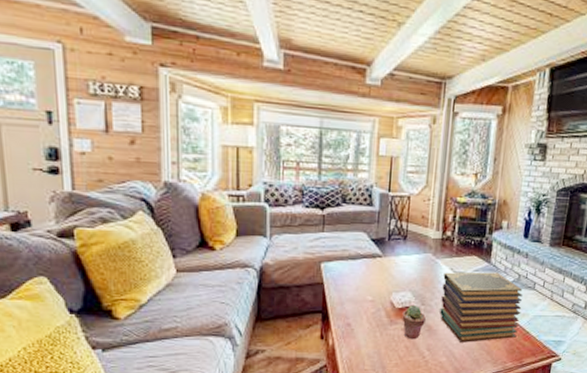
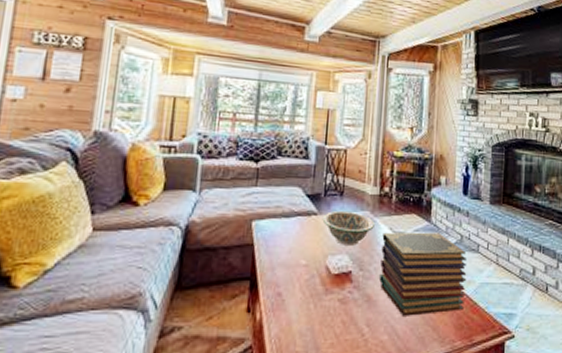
decorative bowl: none [386,253,436,284] -> present [322,210,375,245]
potted succulent: present [402,305,426,340] -> none [338,271,364,313]

